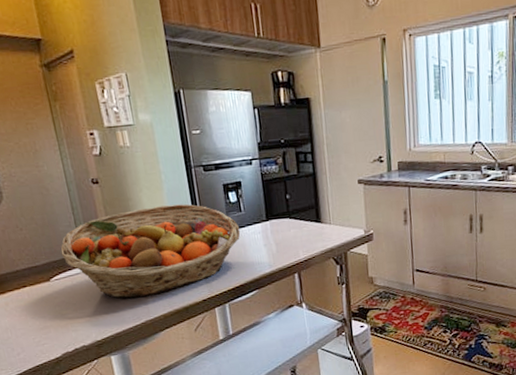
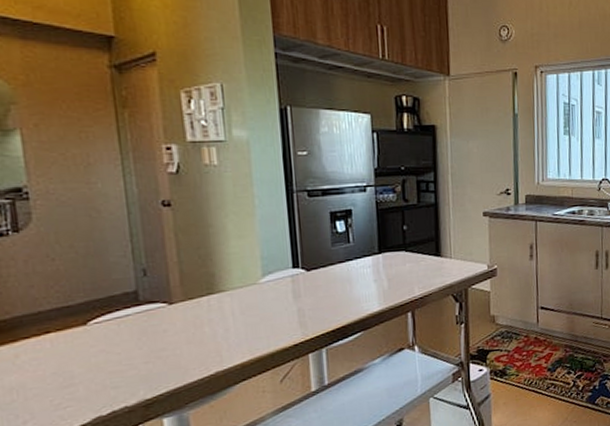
fruit basket: present [60,204,241,299] -> none [107,232,347,346]

